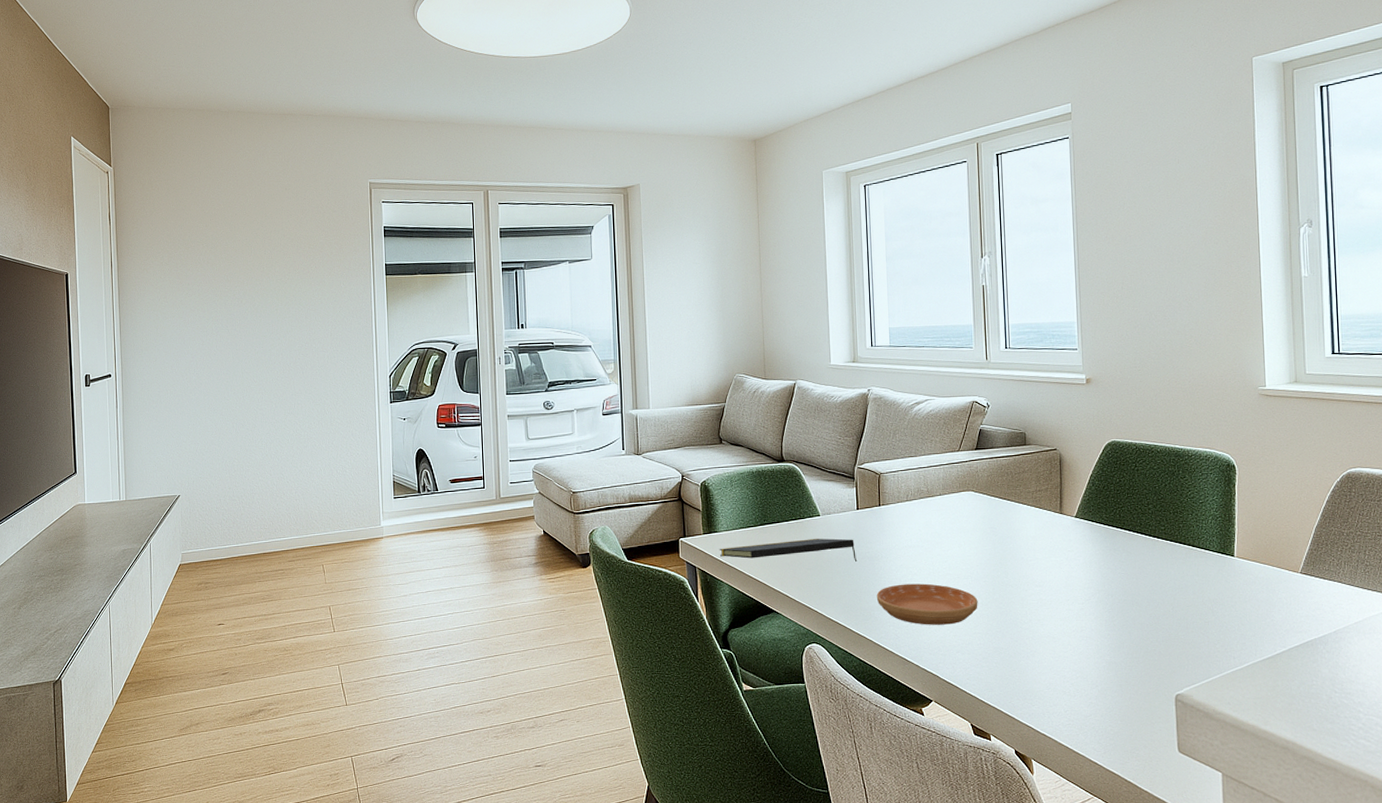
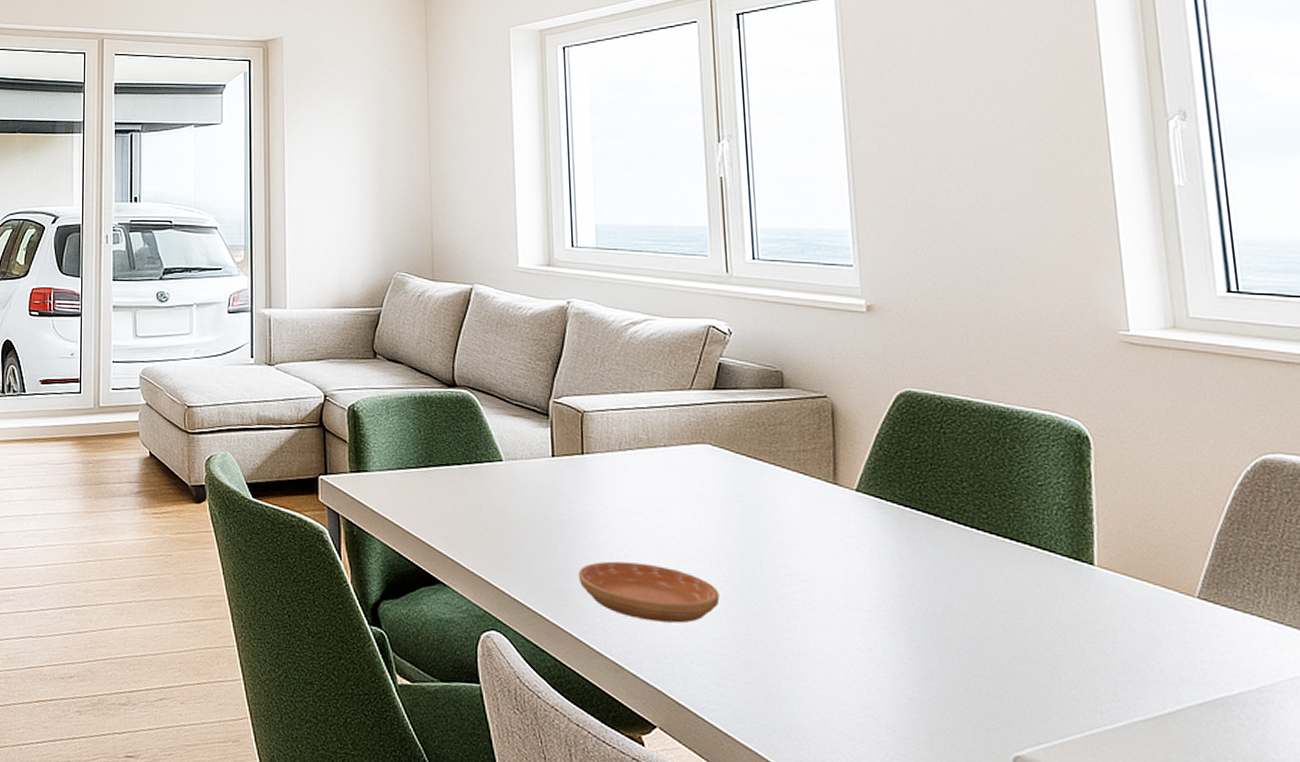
notepad: present [719,538,858,561] -> none [369,490,553,526]

